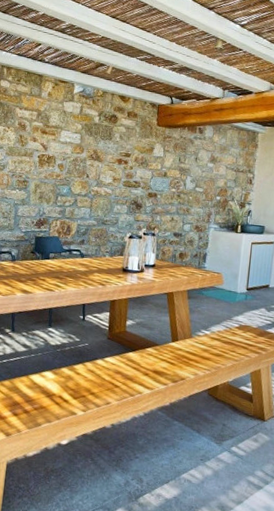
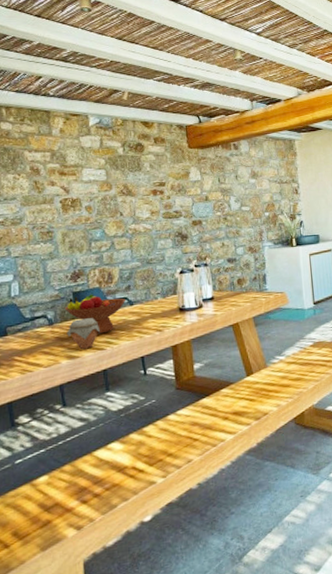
jar: none [25,260,53,288] -> present [66,318,101,350]
fruit bowl: none [27,241,79,277] -> present [65,294,127,334]

